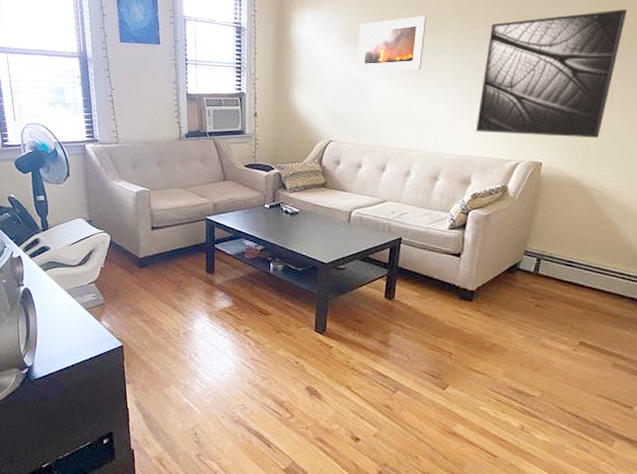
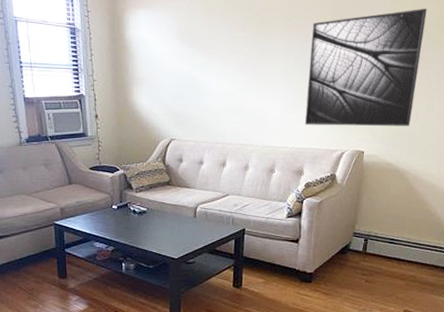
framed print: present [357,15,427,73] -> none [192,15,254,72]

